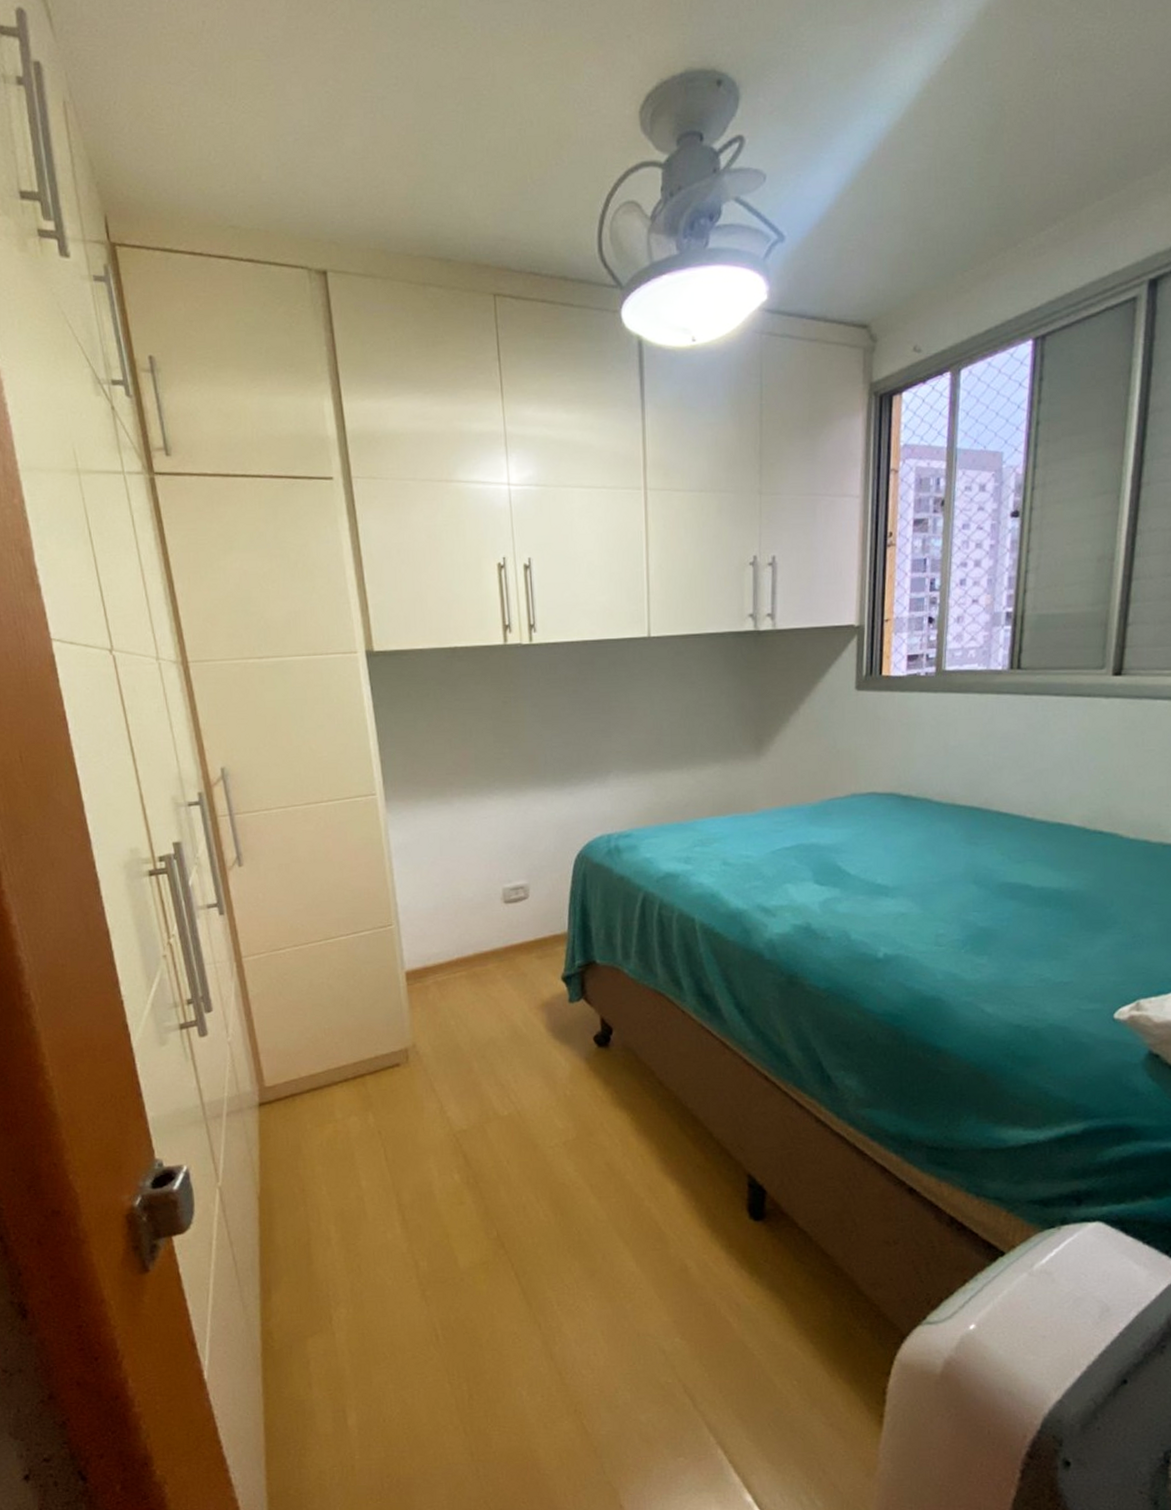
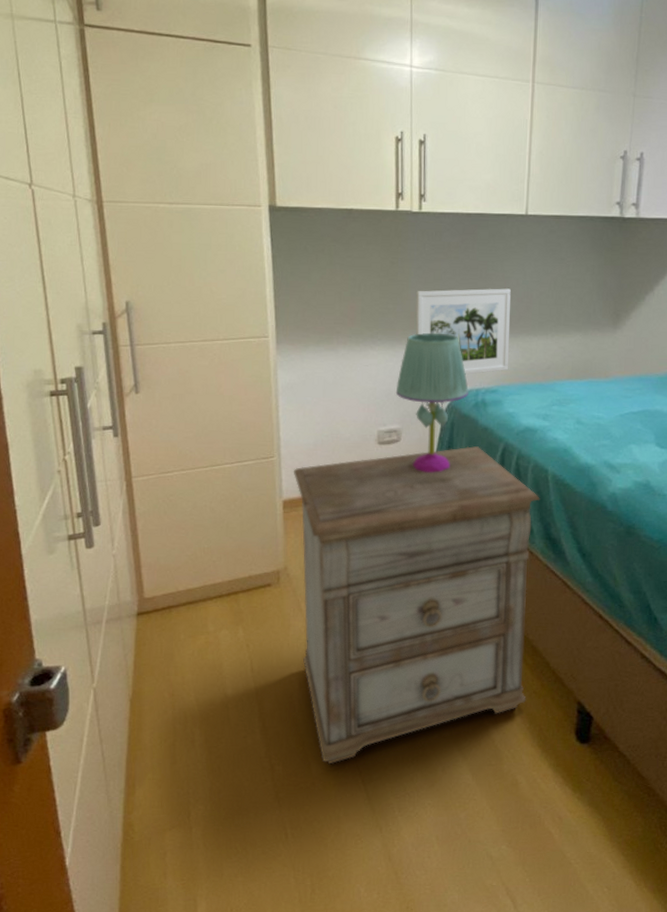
nightstand: none [414,898,689,1258] -> present [293,446,540,765]
table lamp: none [519,775,600,931] -> present [395,332,469,473]
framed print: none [533,720,641,819] -> present [415,288,511,375]

